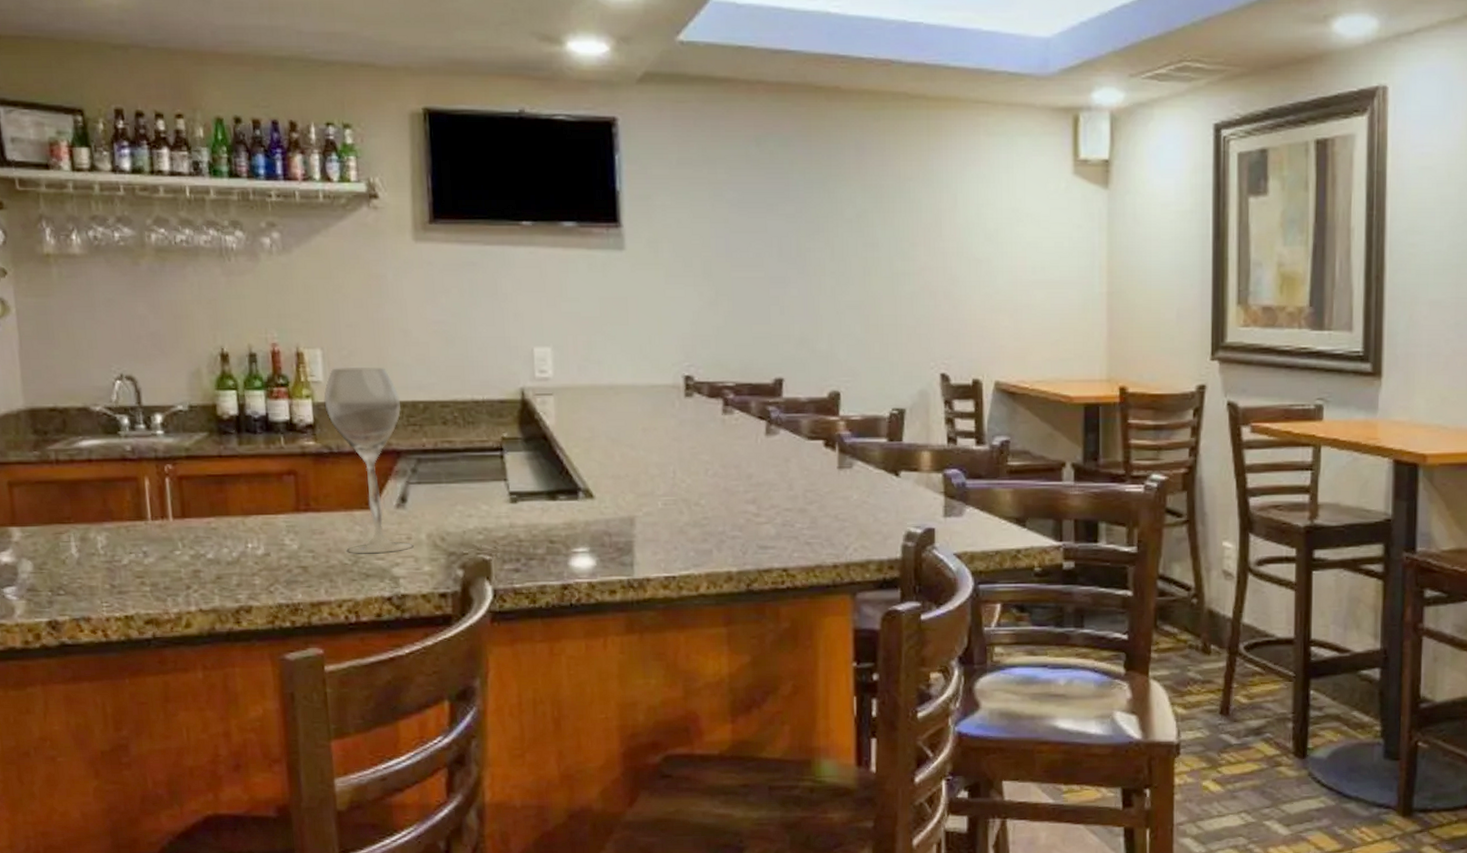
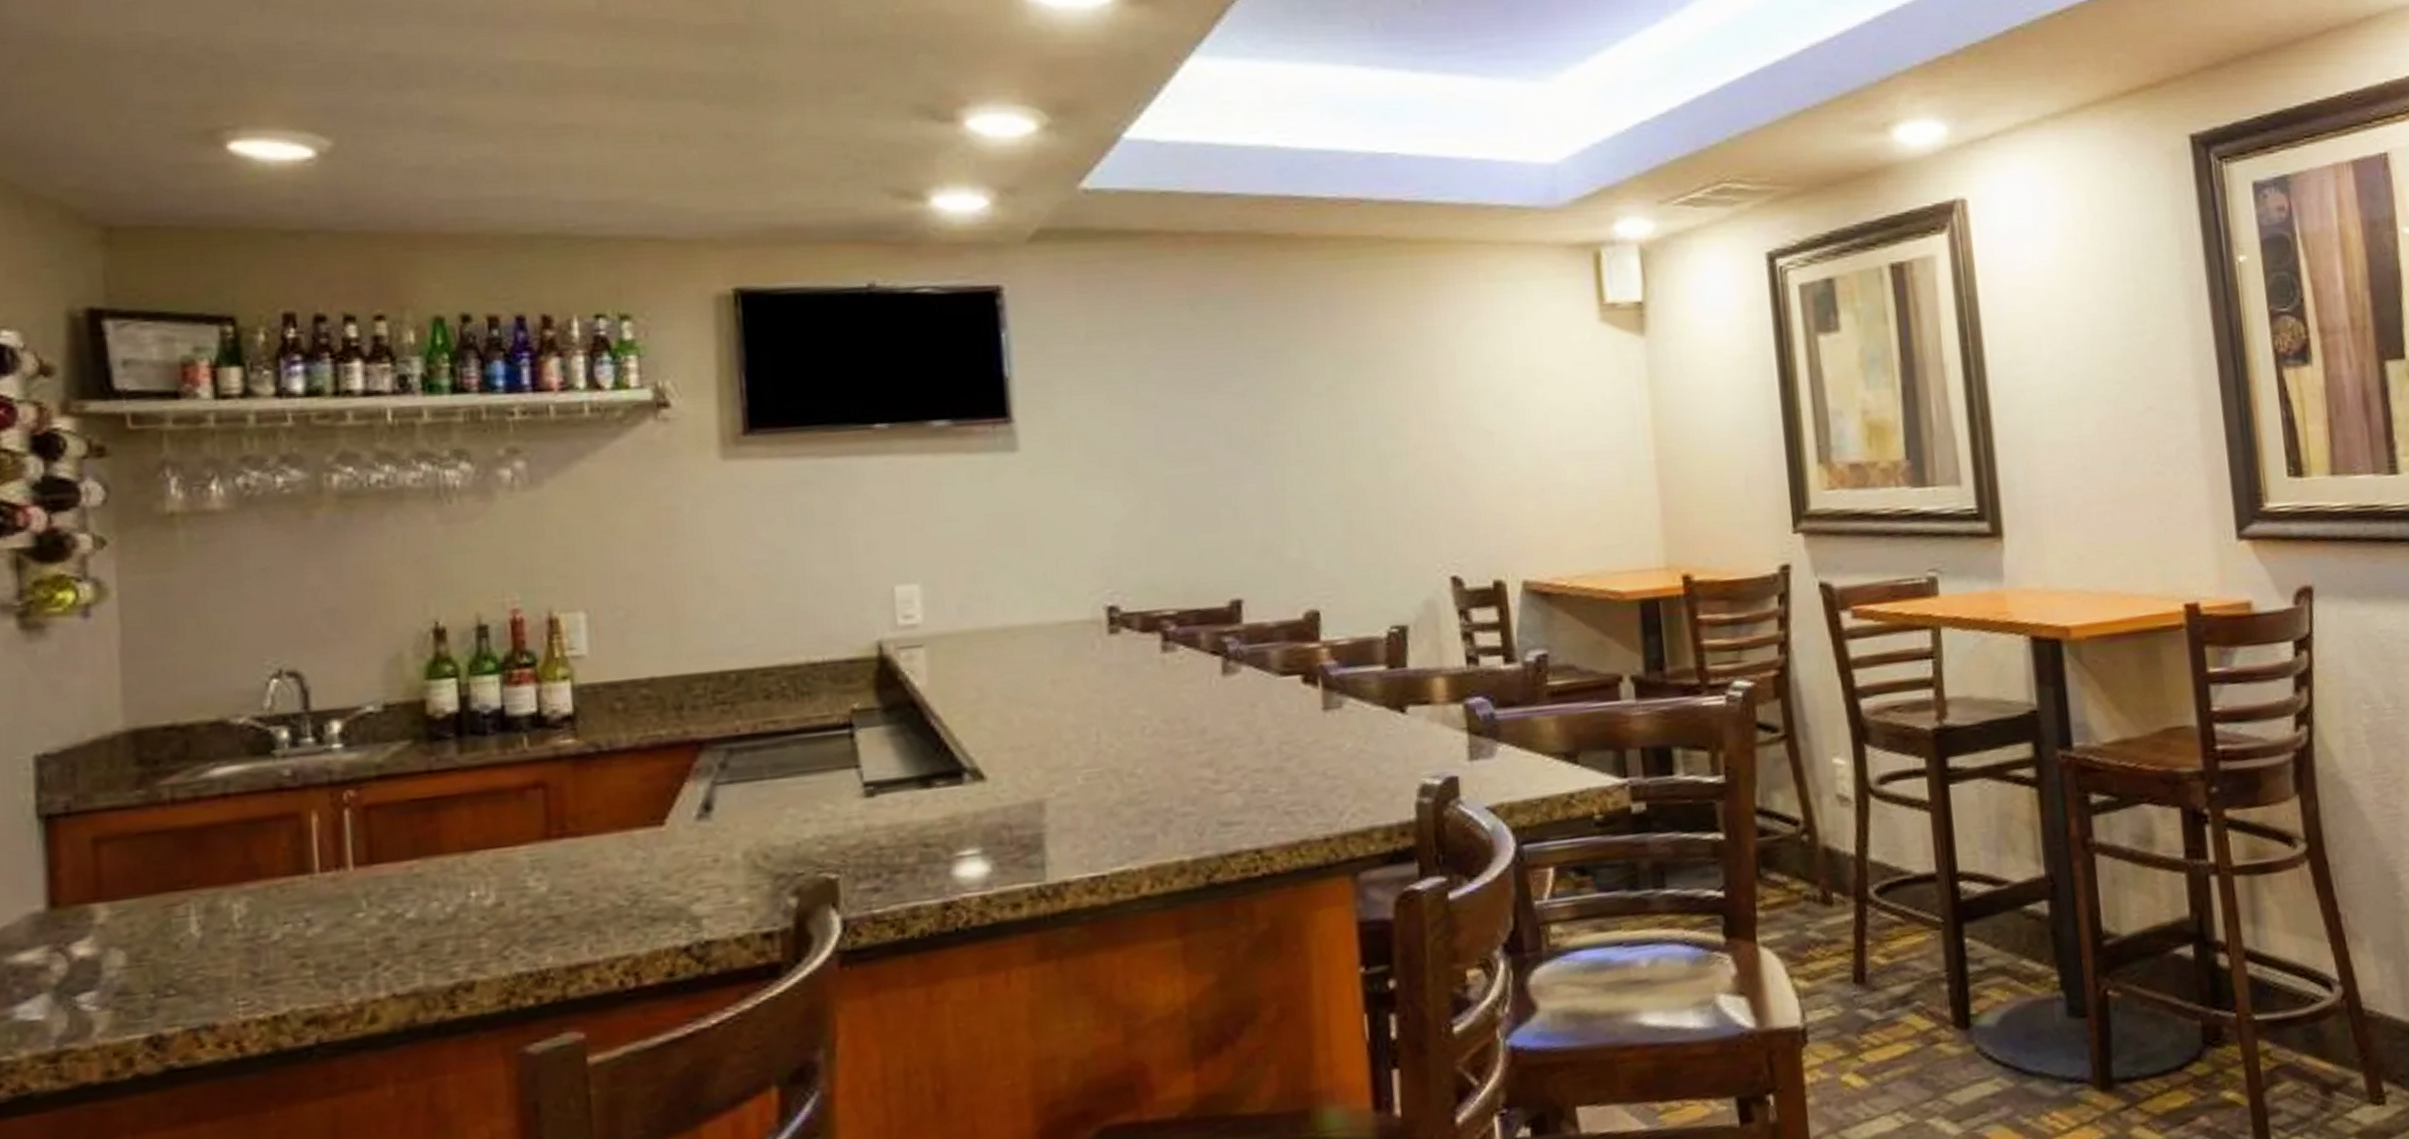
wineglass: present [324,367,414,554] -> none [588,629,723,891]

